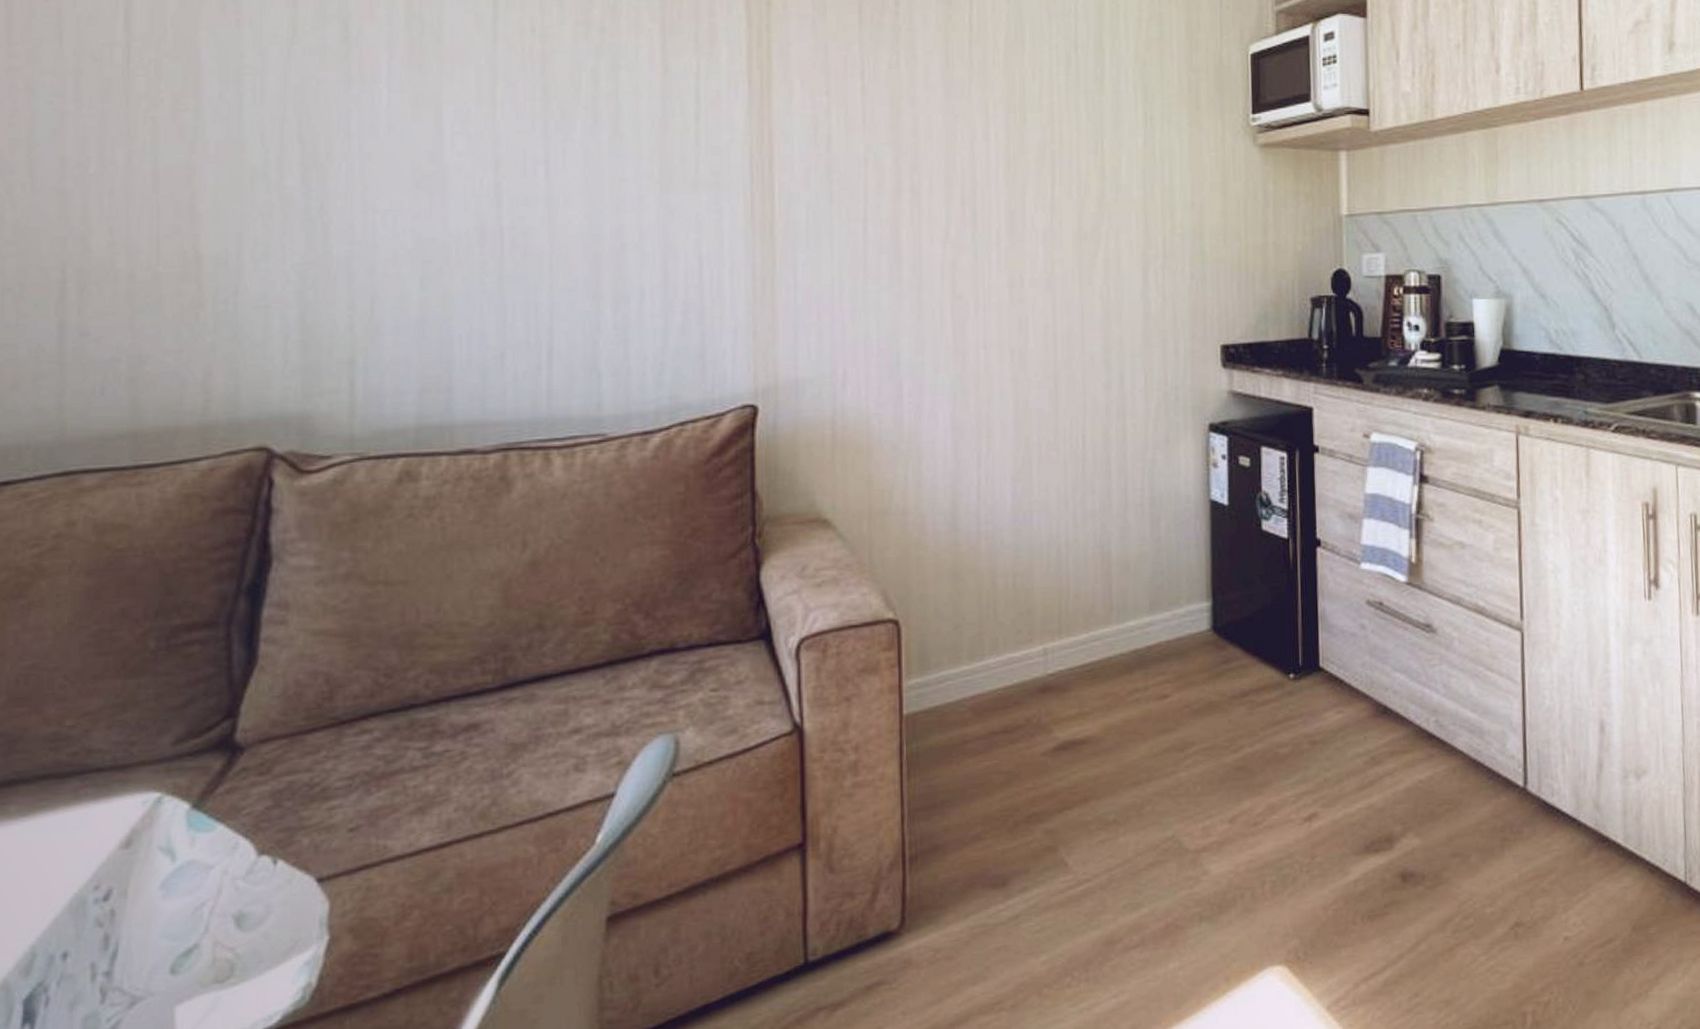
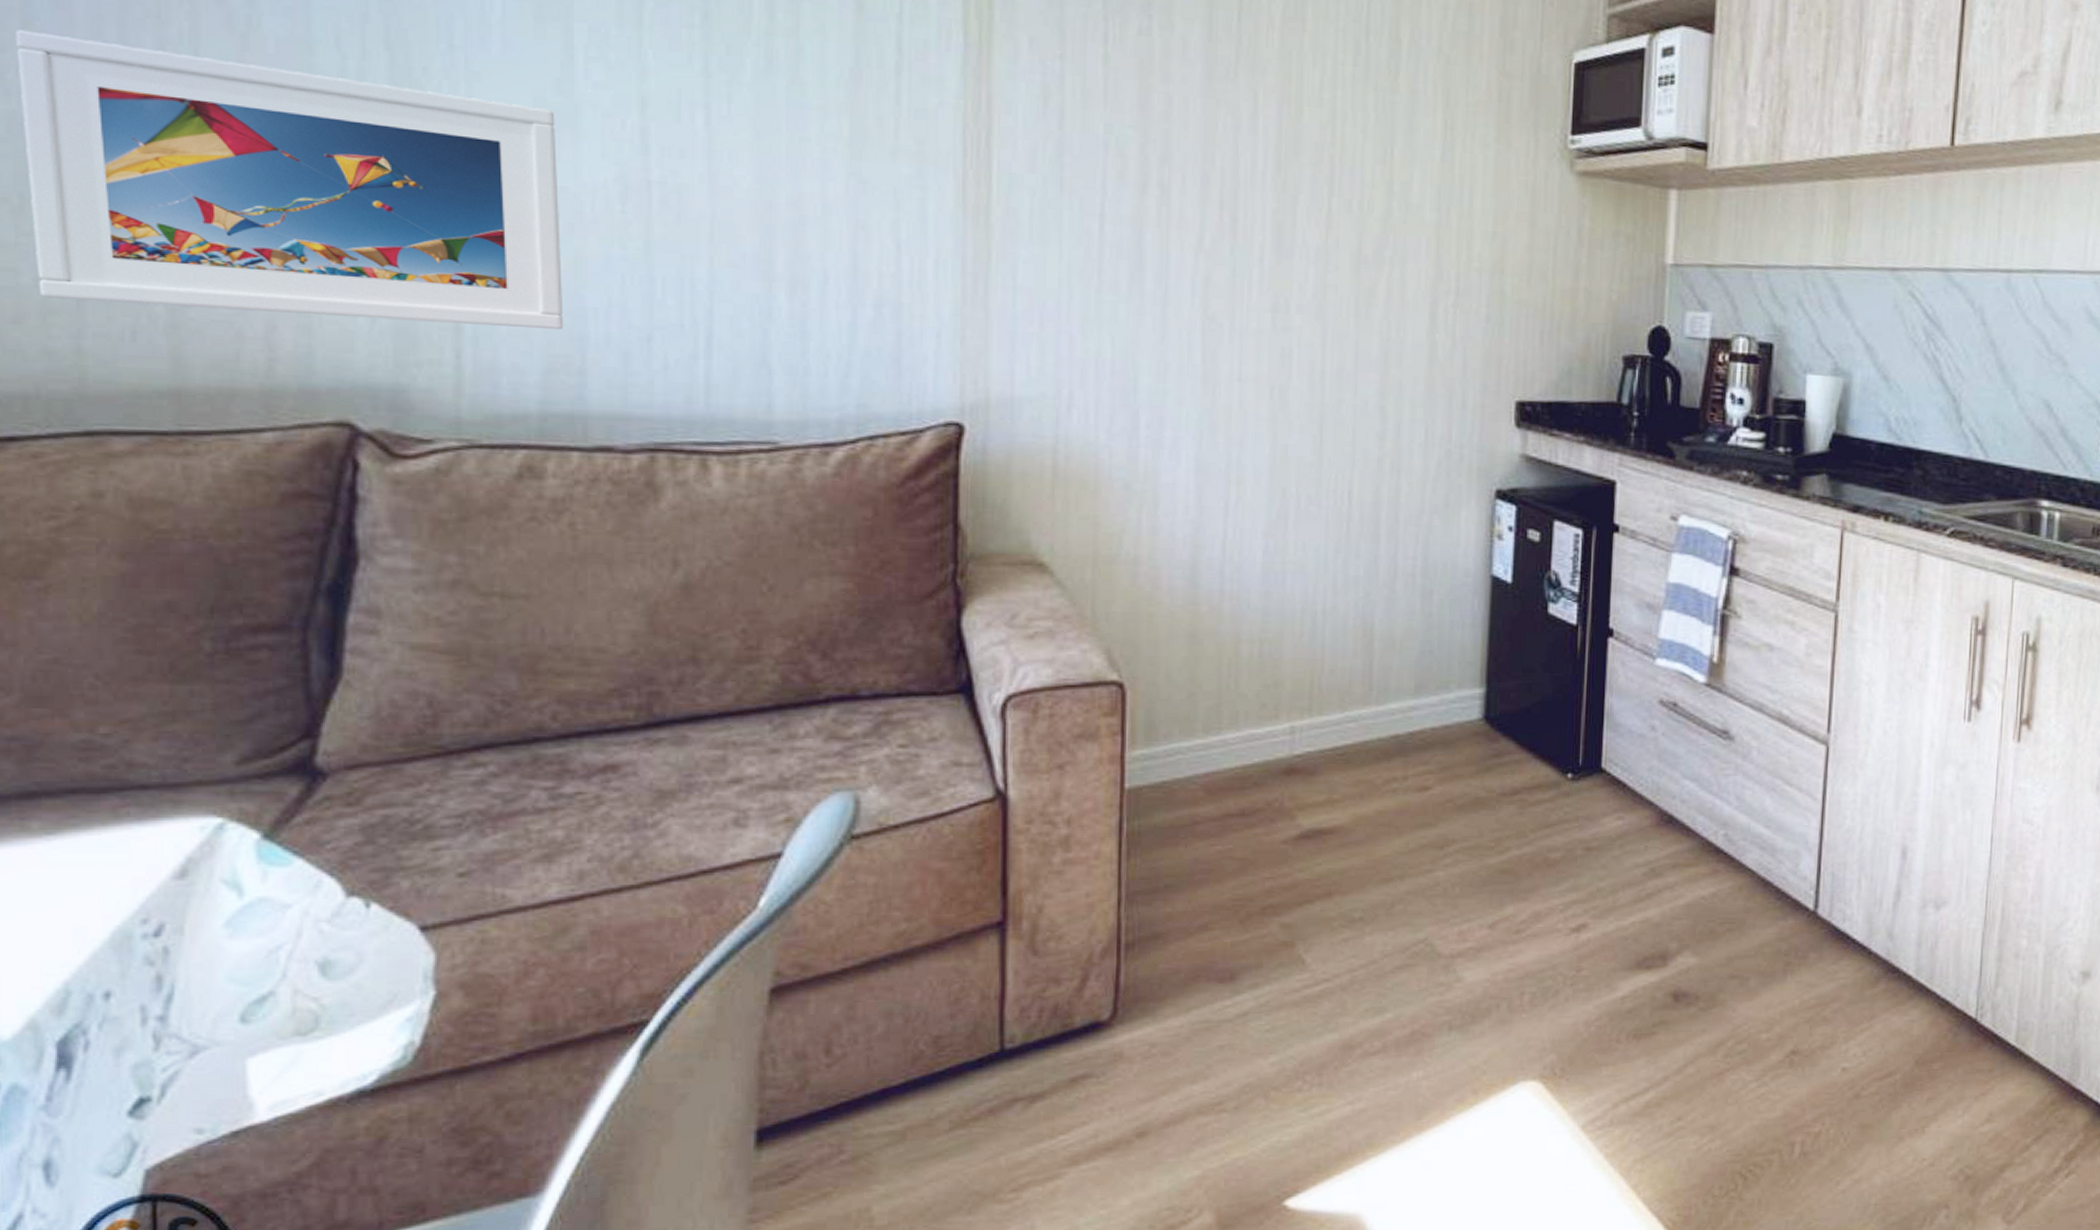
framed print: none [22,155,435,366] -> present [16,29,564,330]

